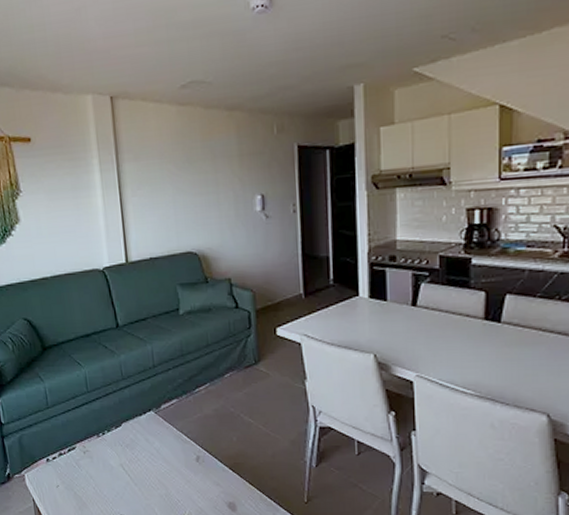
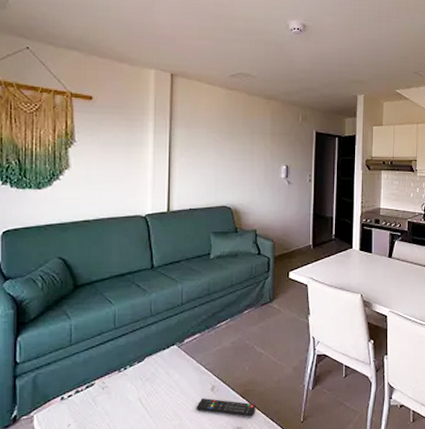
remote control: none [181,468,249,492] -> present [196,397,255,417]

